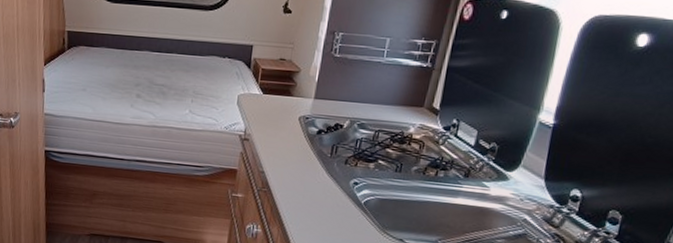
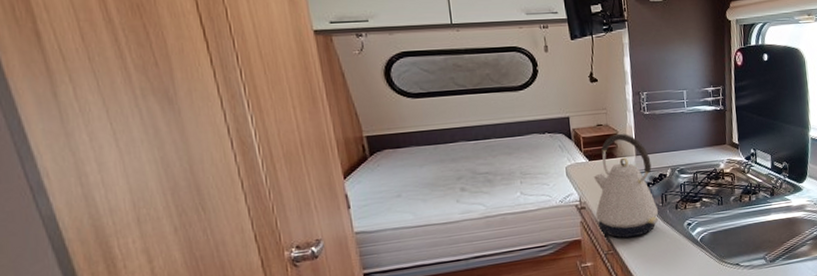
kettle: none [257,71,330,182] -> present [594,133,659,238]

